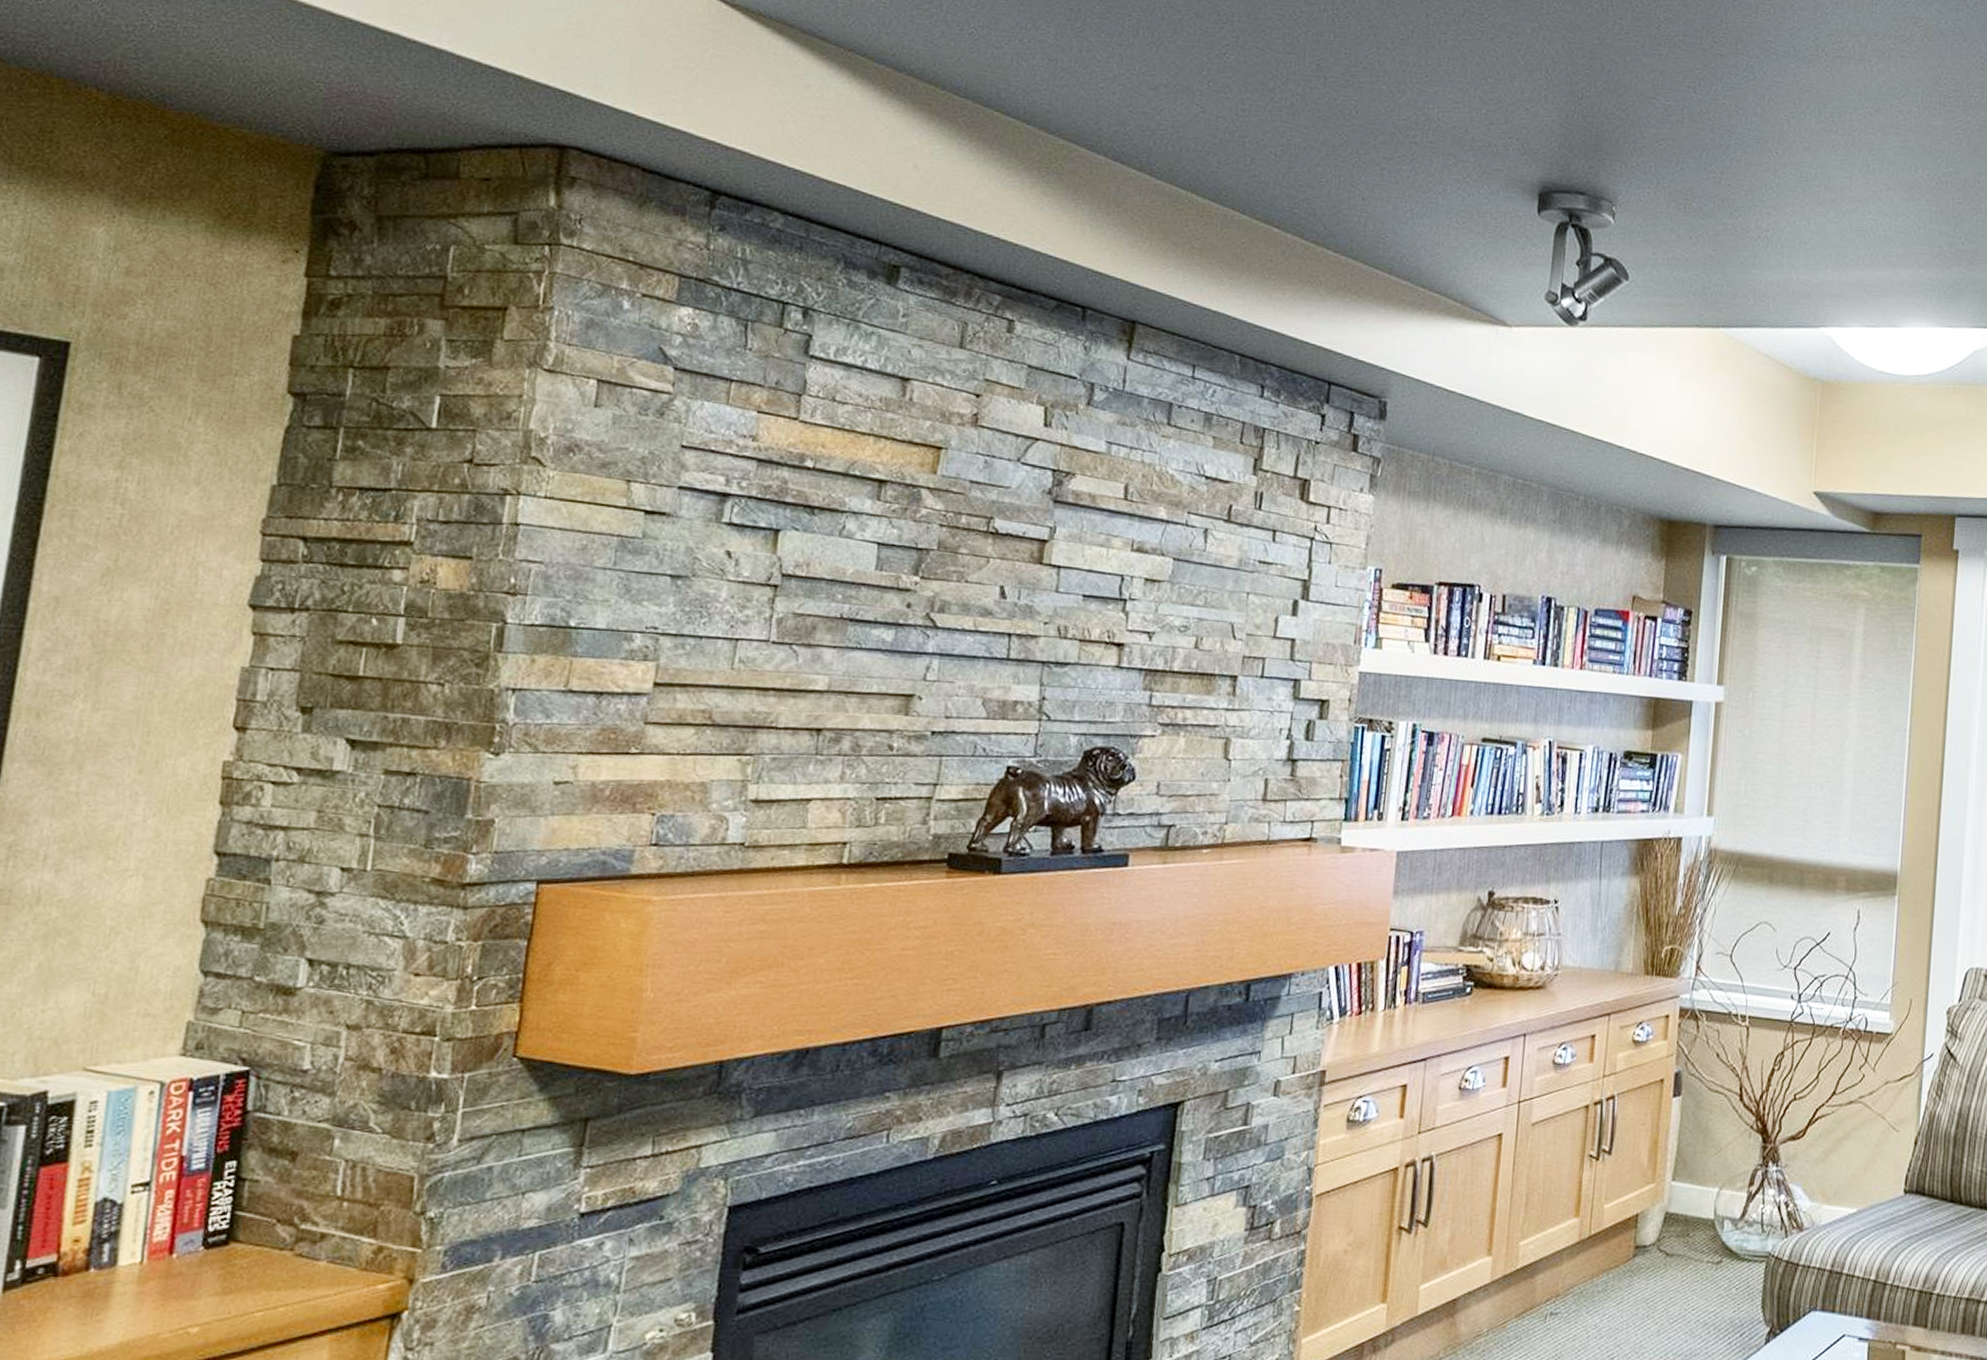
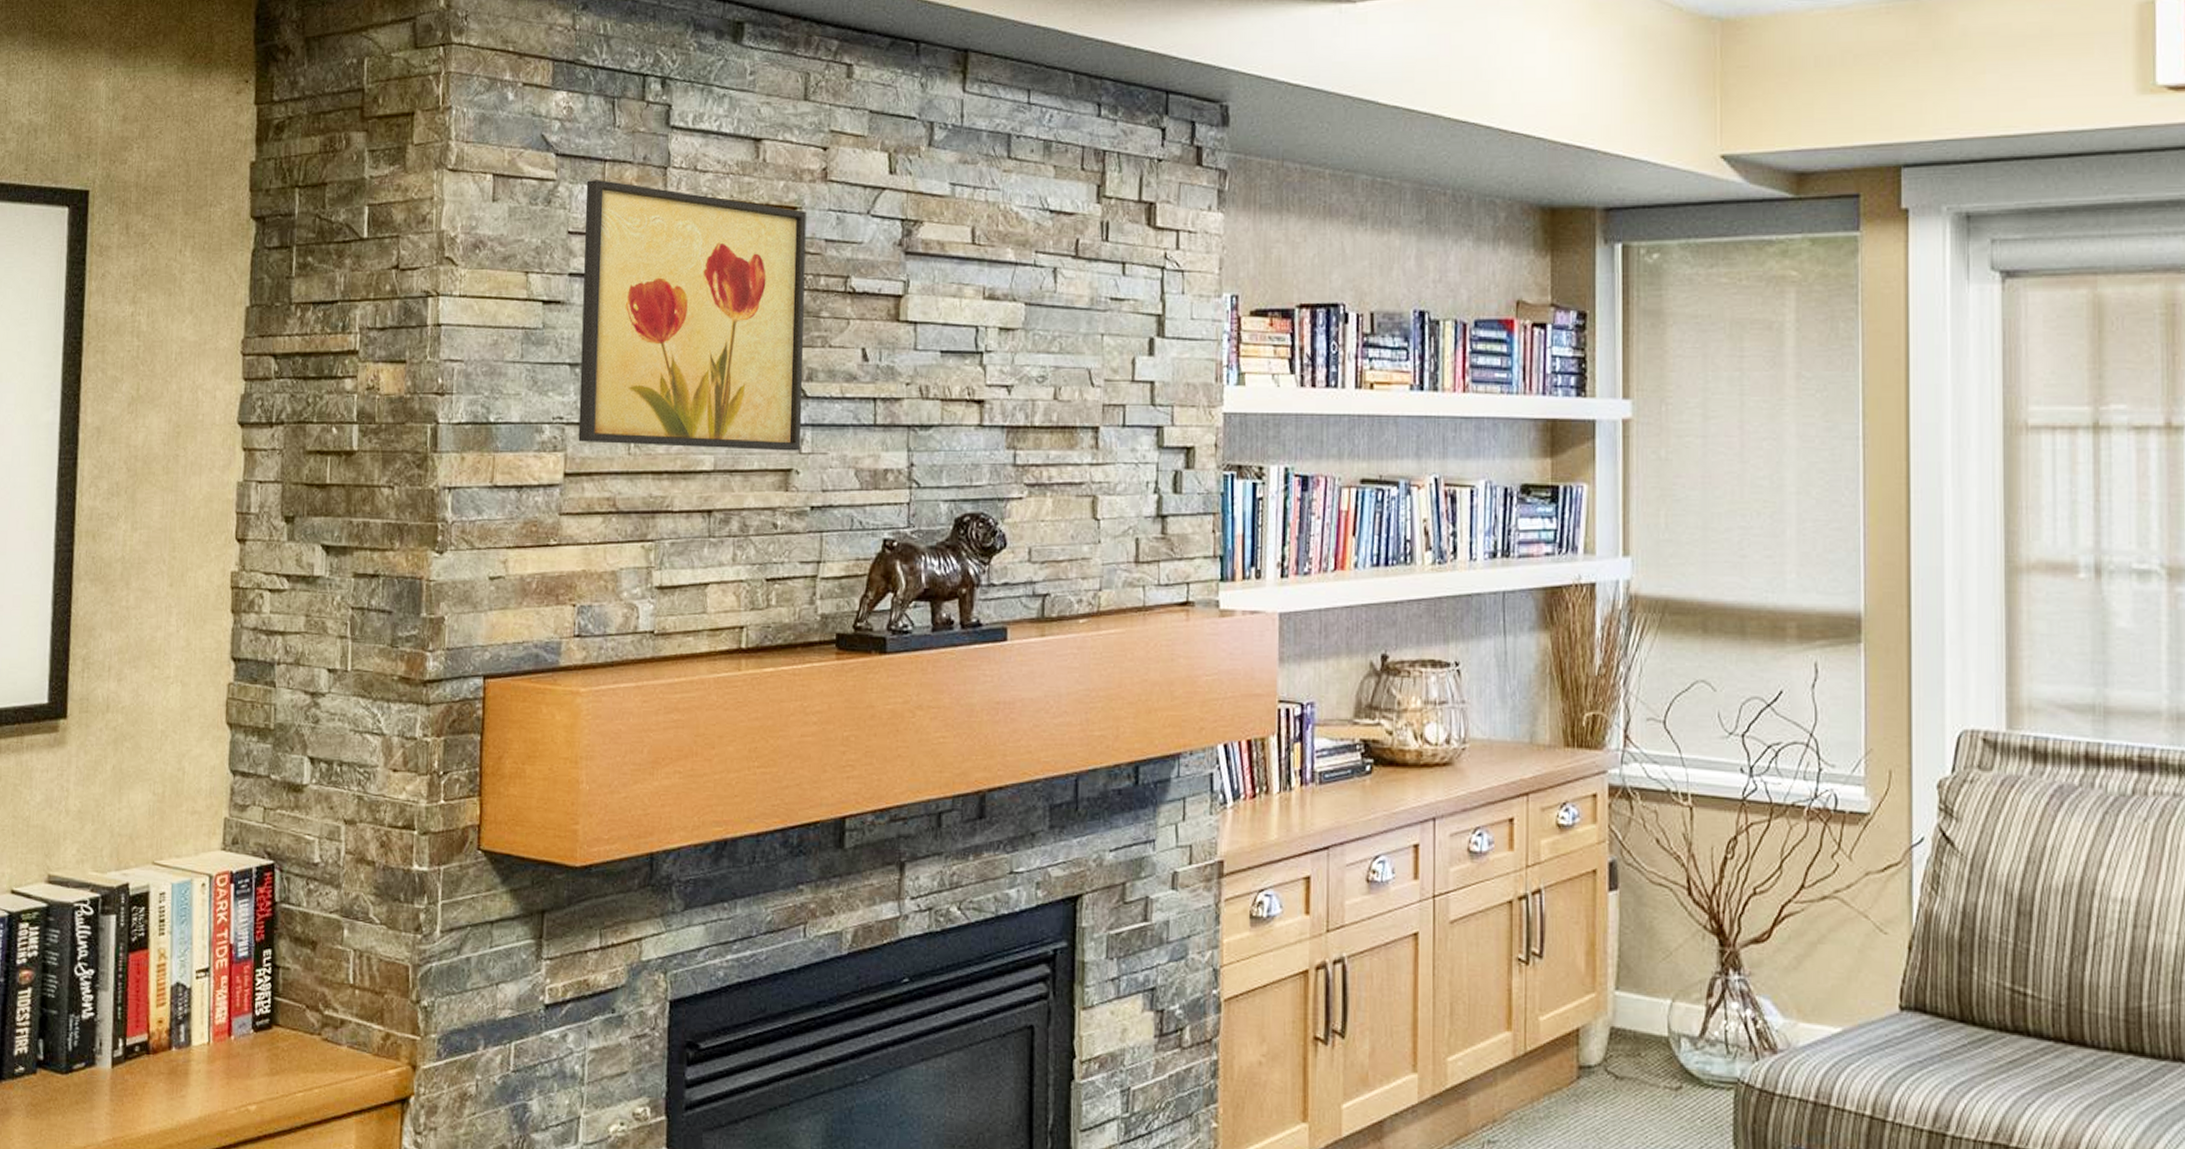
wall art: none [674,397,952,678] -> present [578,180,806,451]

